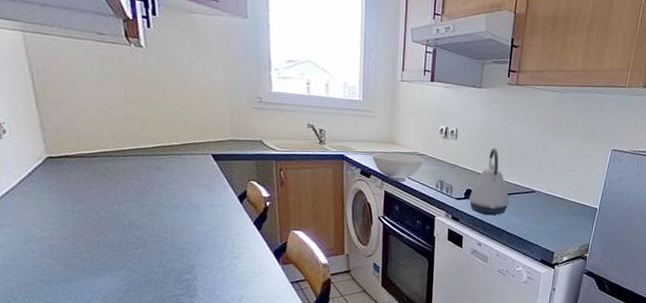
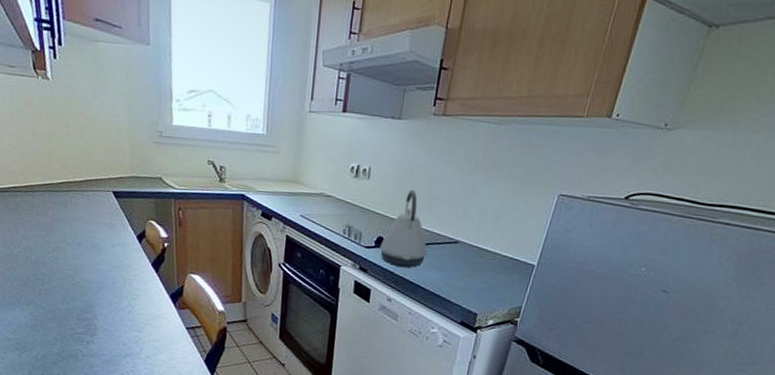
bowl: present [372,152,424,182] -> none [274,192,331,226]

